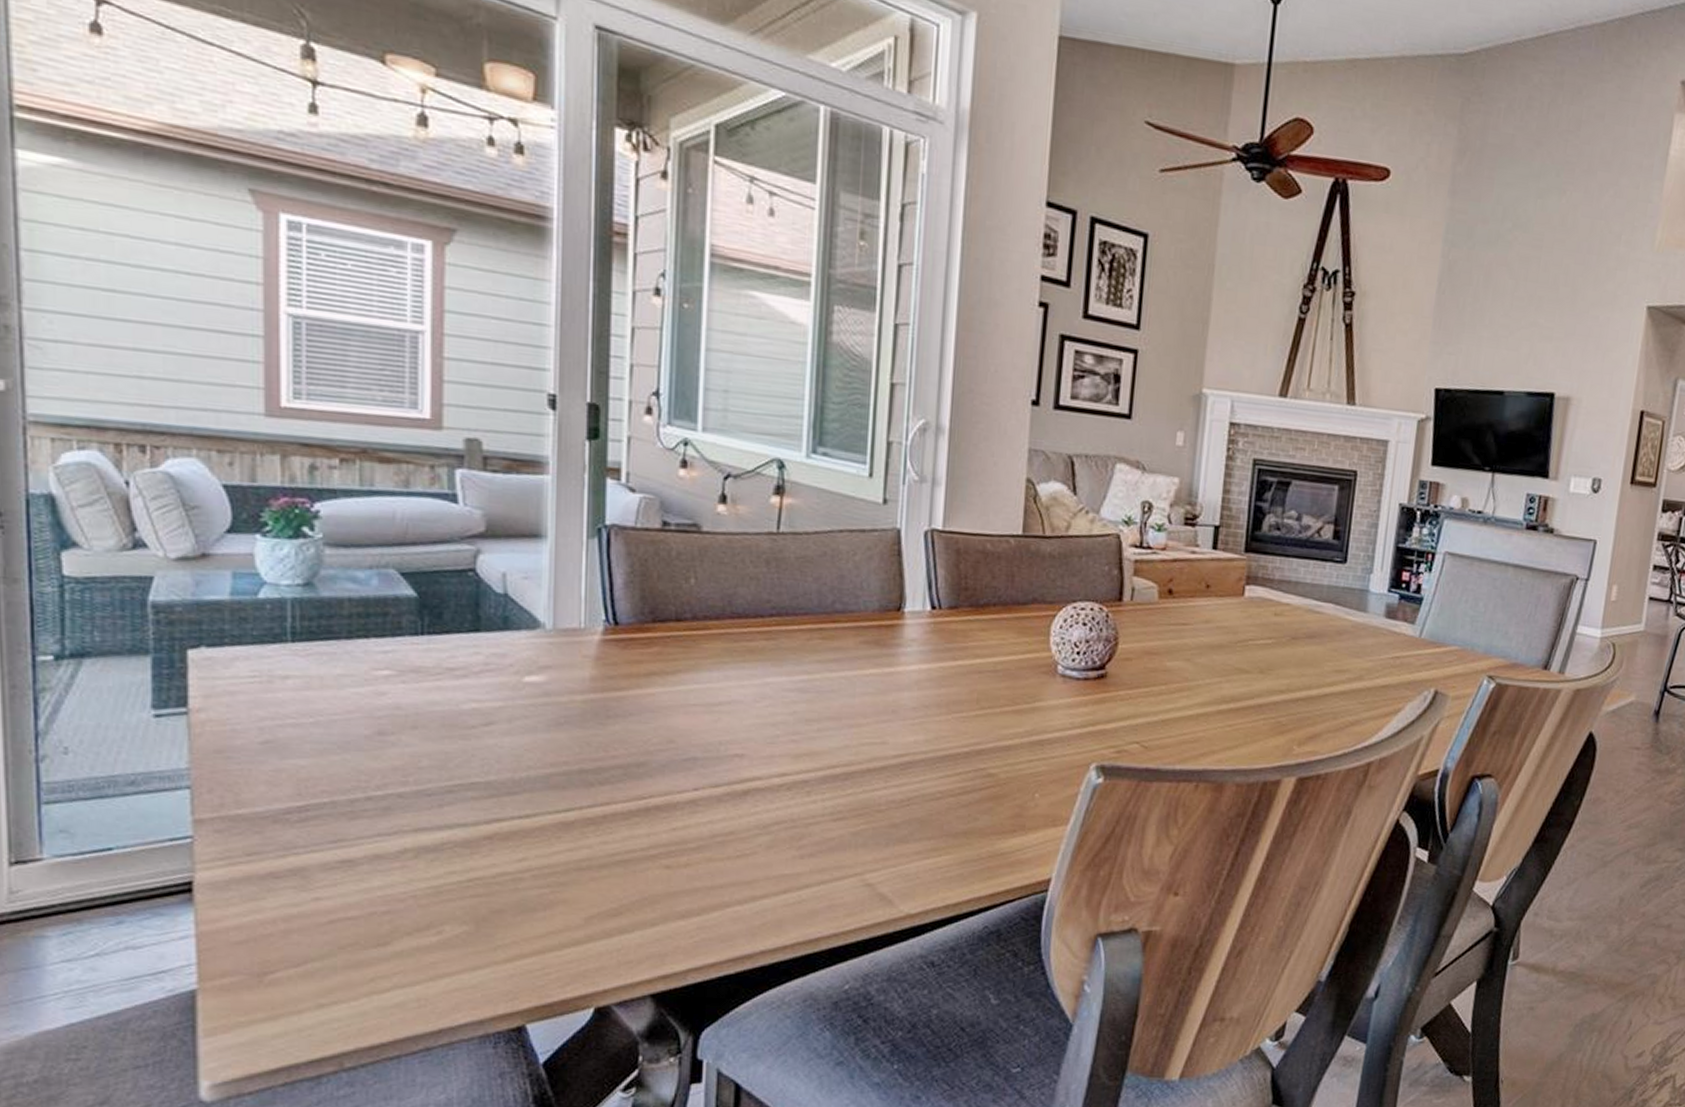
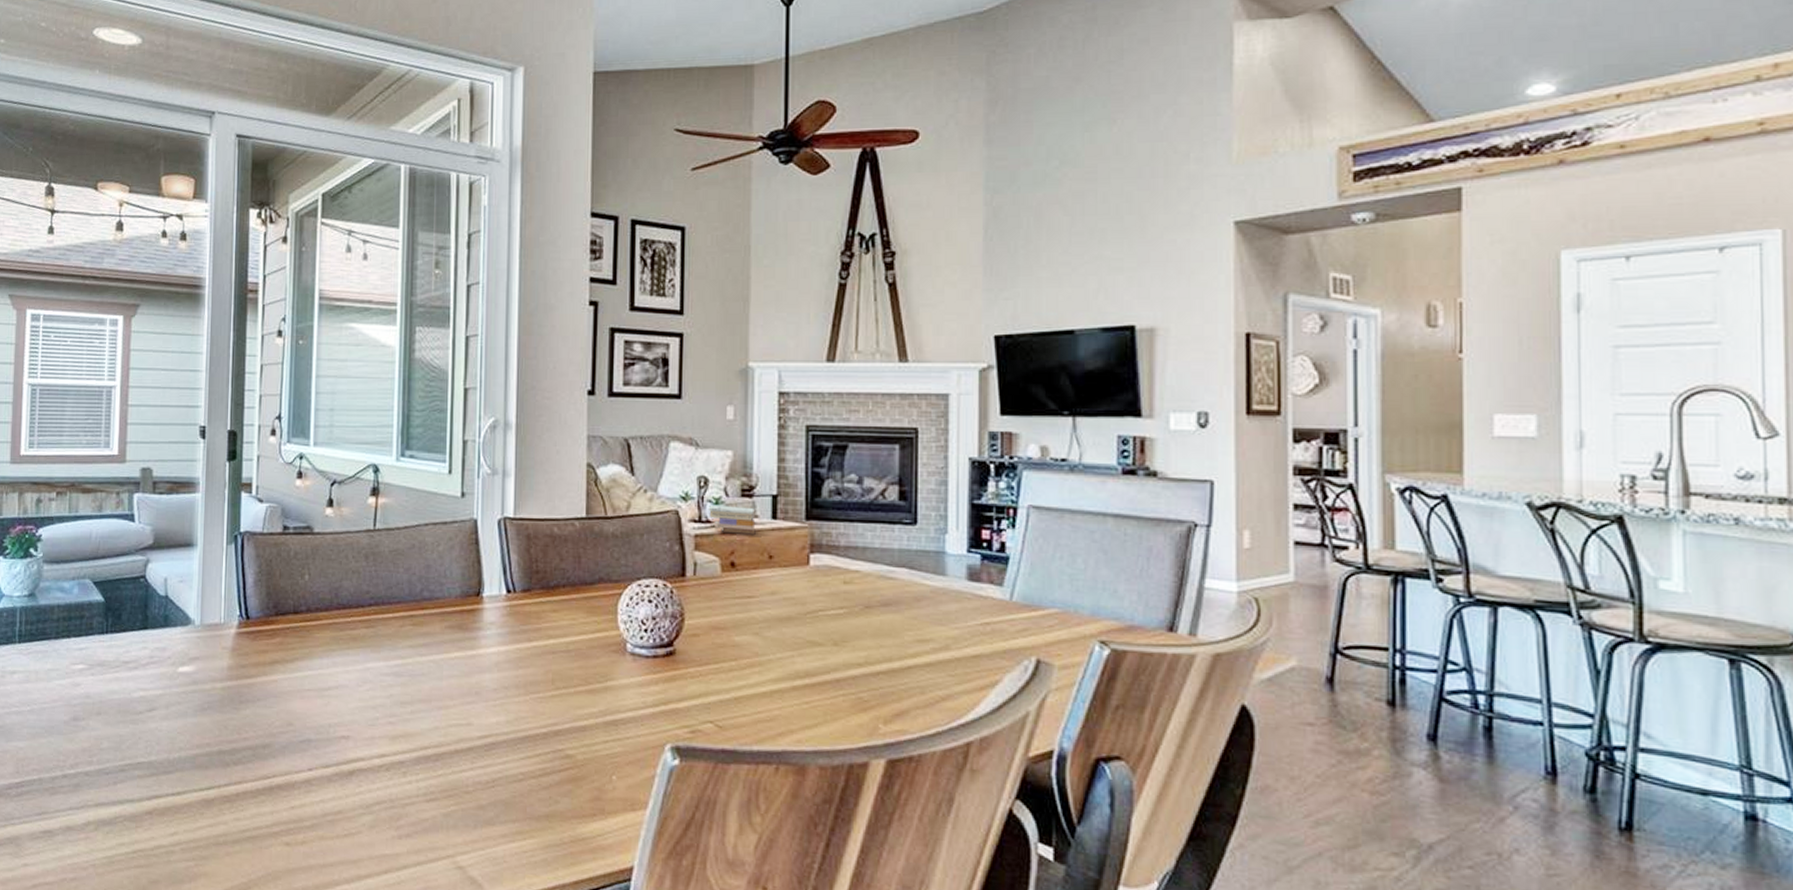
books: none [1150,530,1196,563] -> present [708,504,756,534]

